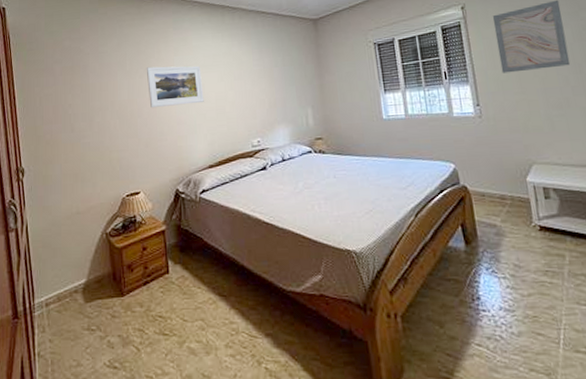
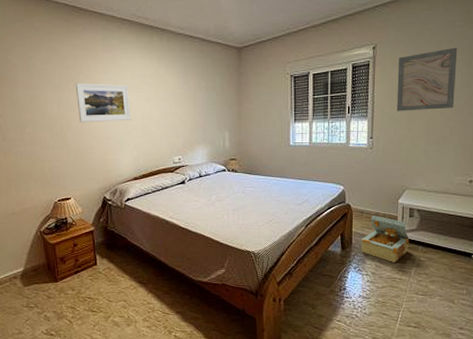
cardboard box: none [487,197,553,260] -> present [361,215,410,262]

